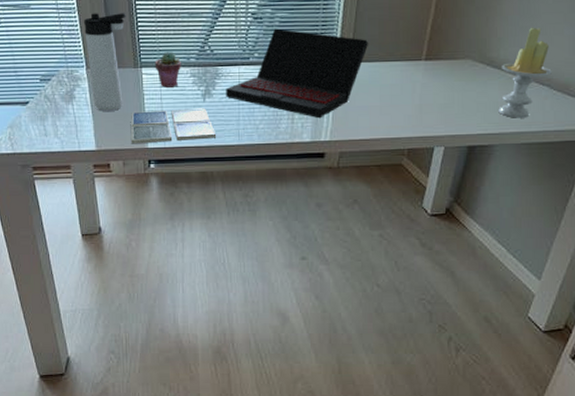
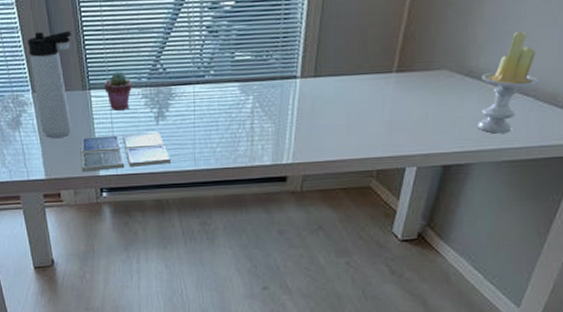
laptop: present [226,28,369,119] -> none [180,42,335,140]

